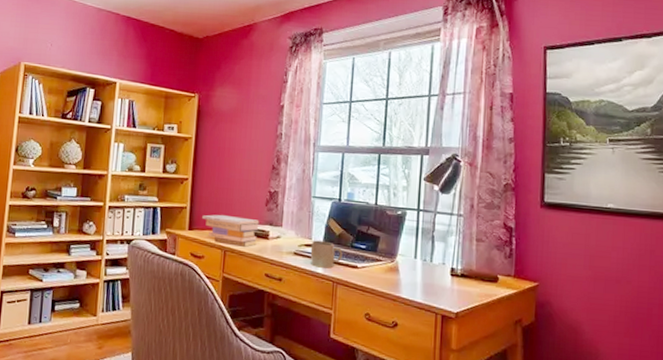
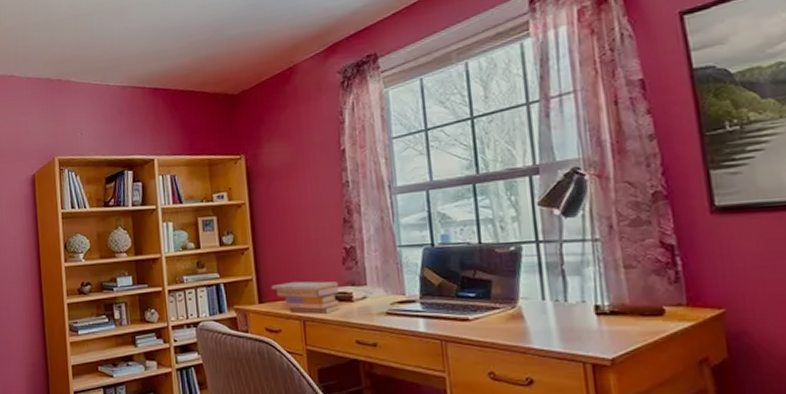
mug: present [310,240,343,269] -> none [405,294,448,326]

